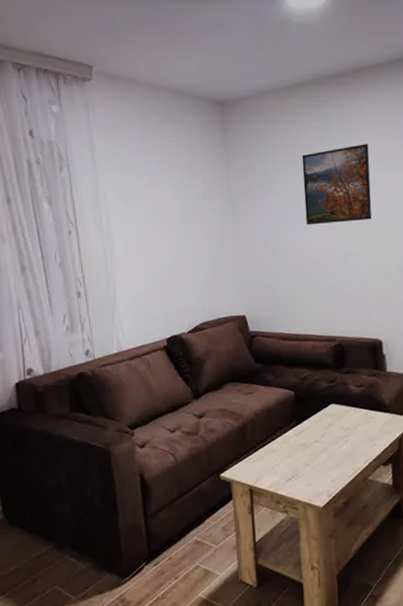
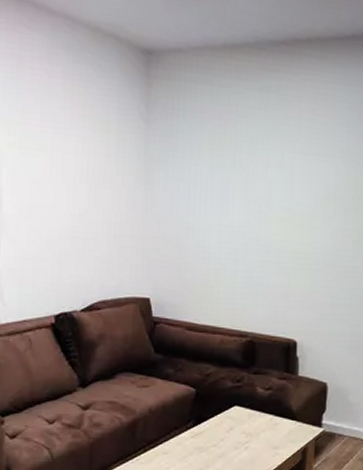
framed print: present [301,144,372,225] -> none [229,123,306,208]

